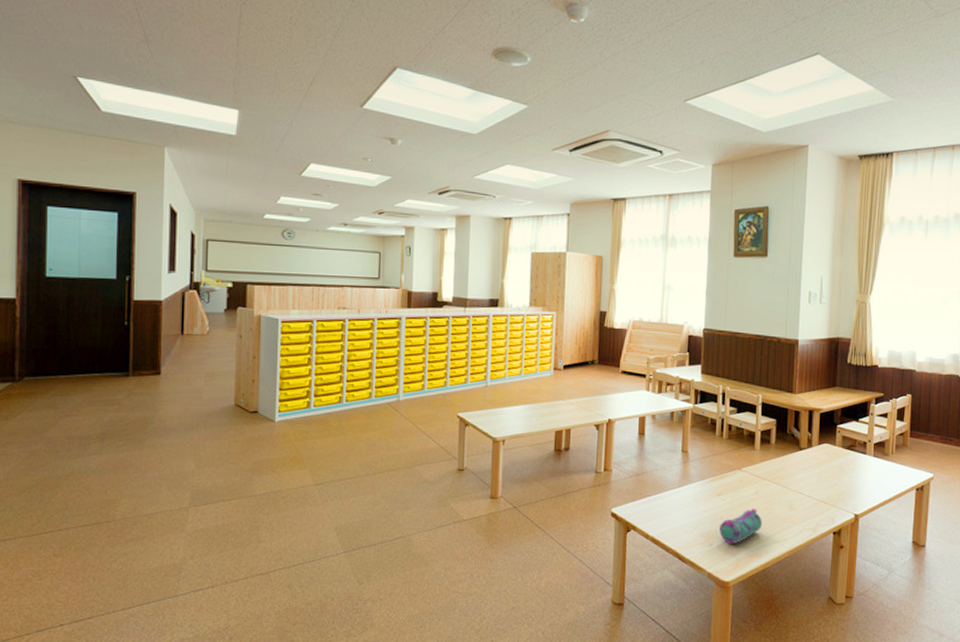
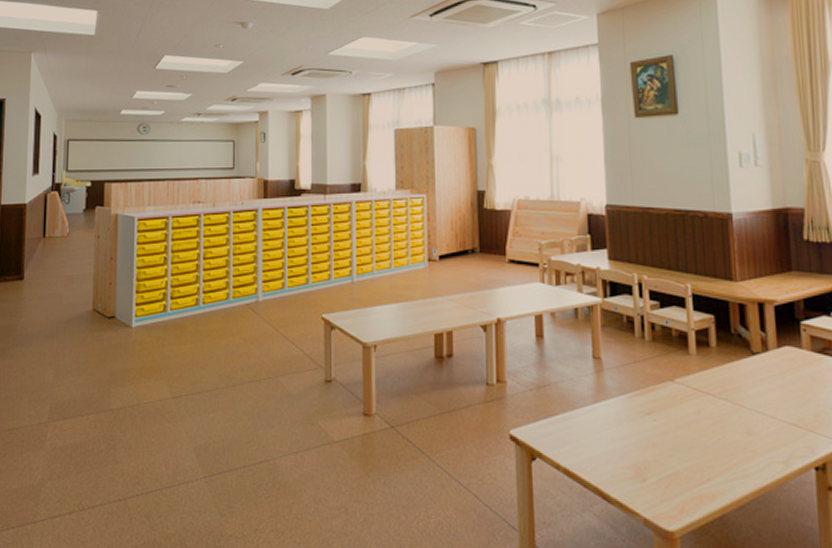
pencil case: present [719,508,762,545] -> none [653,431,711,481]

